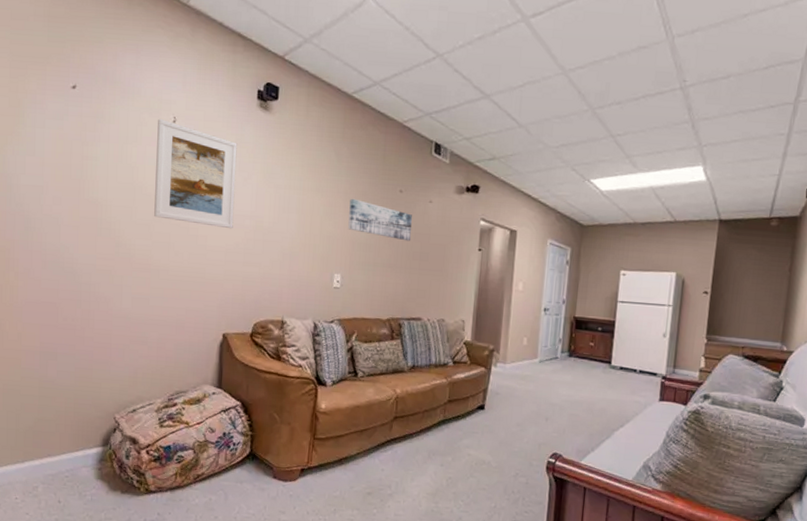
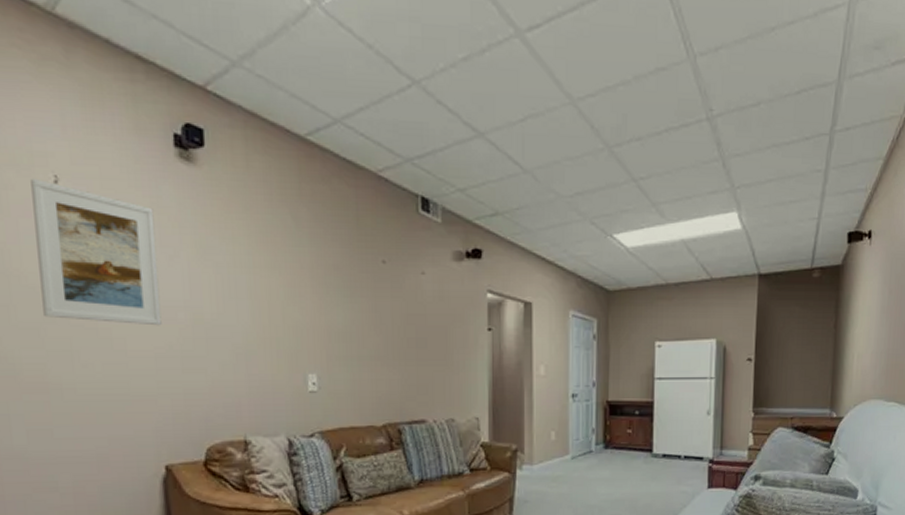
wall art: present [348,198,412,242] -> none [318,274,402,325]

